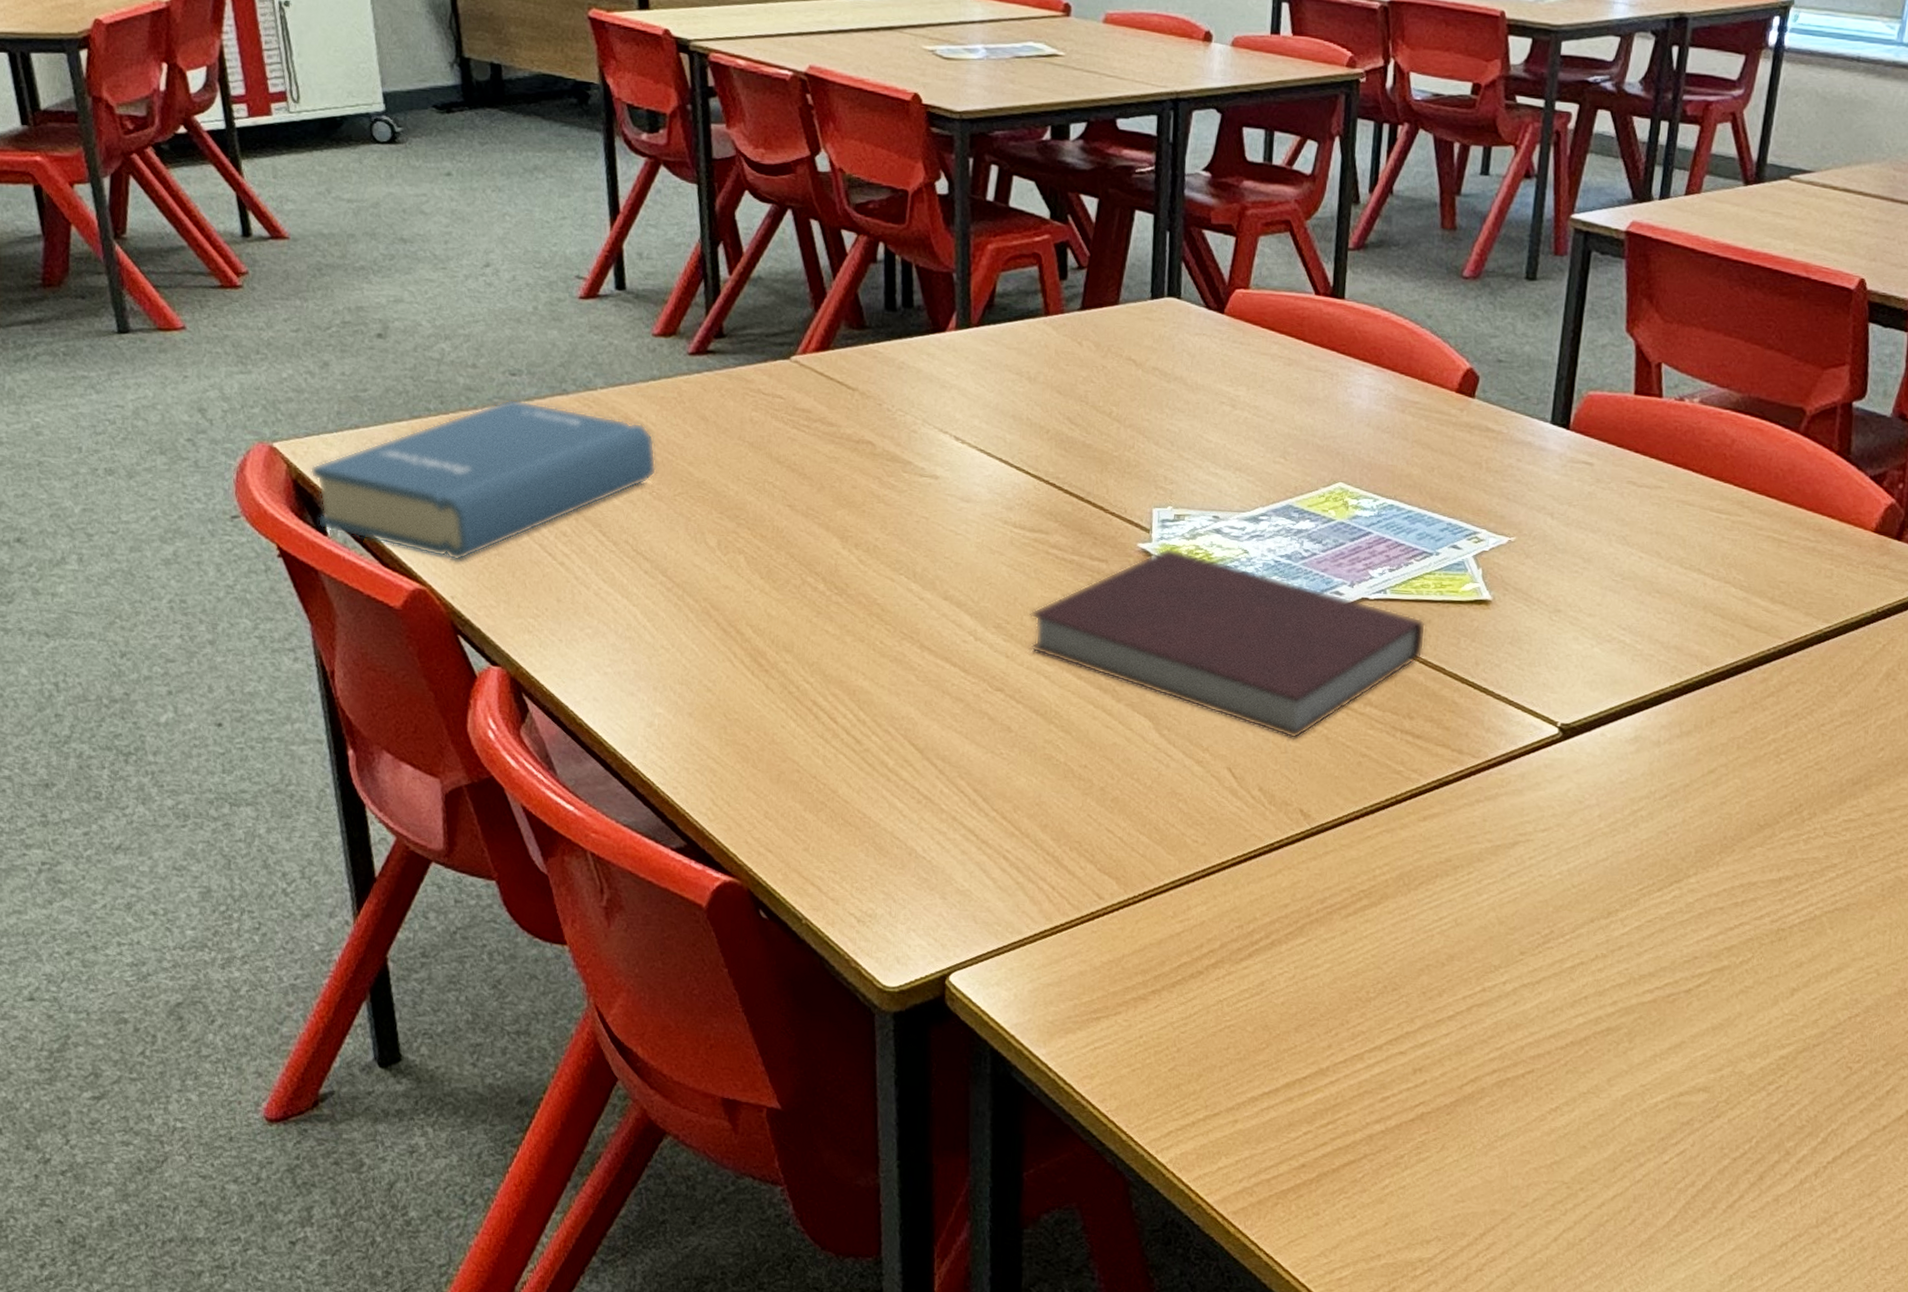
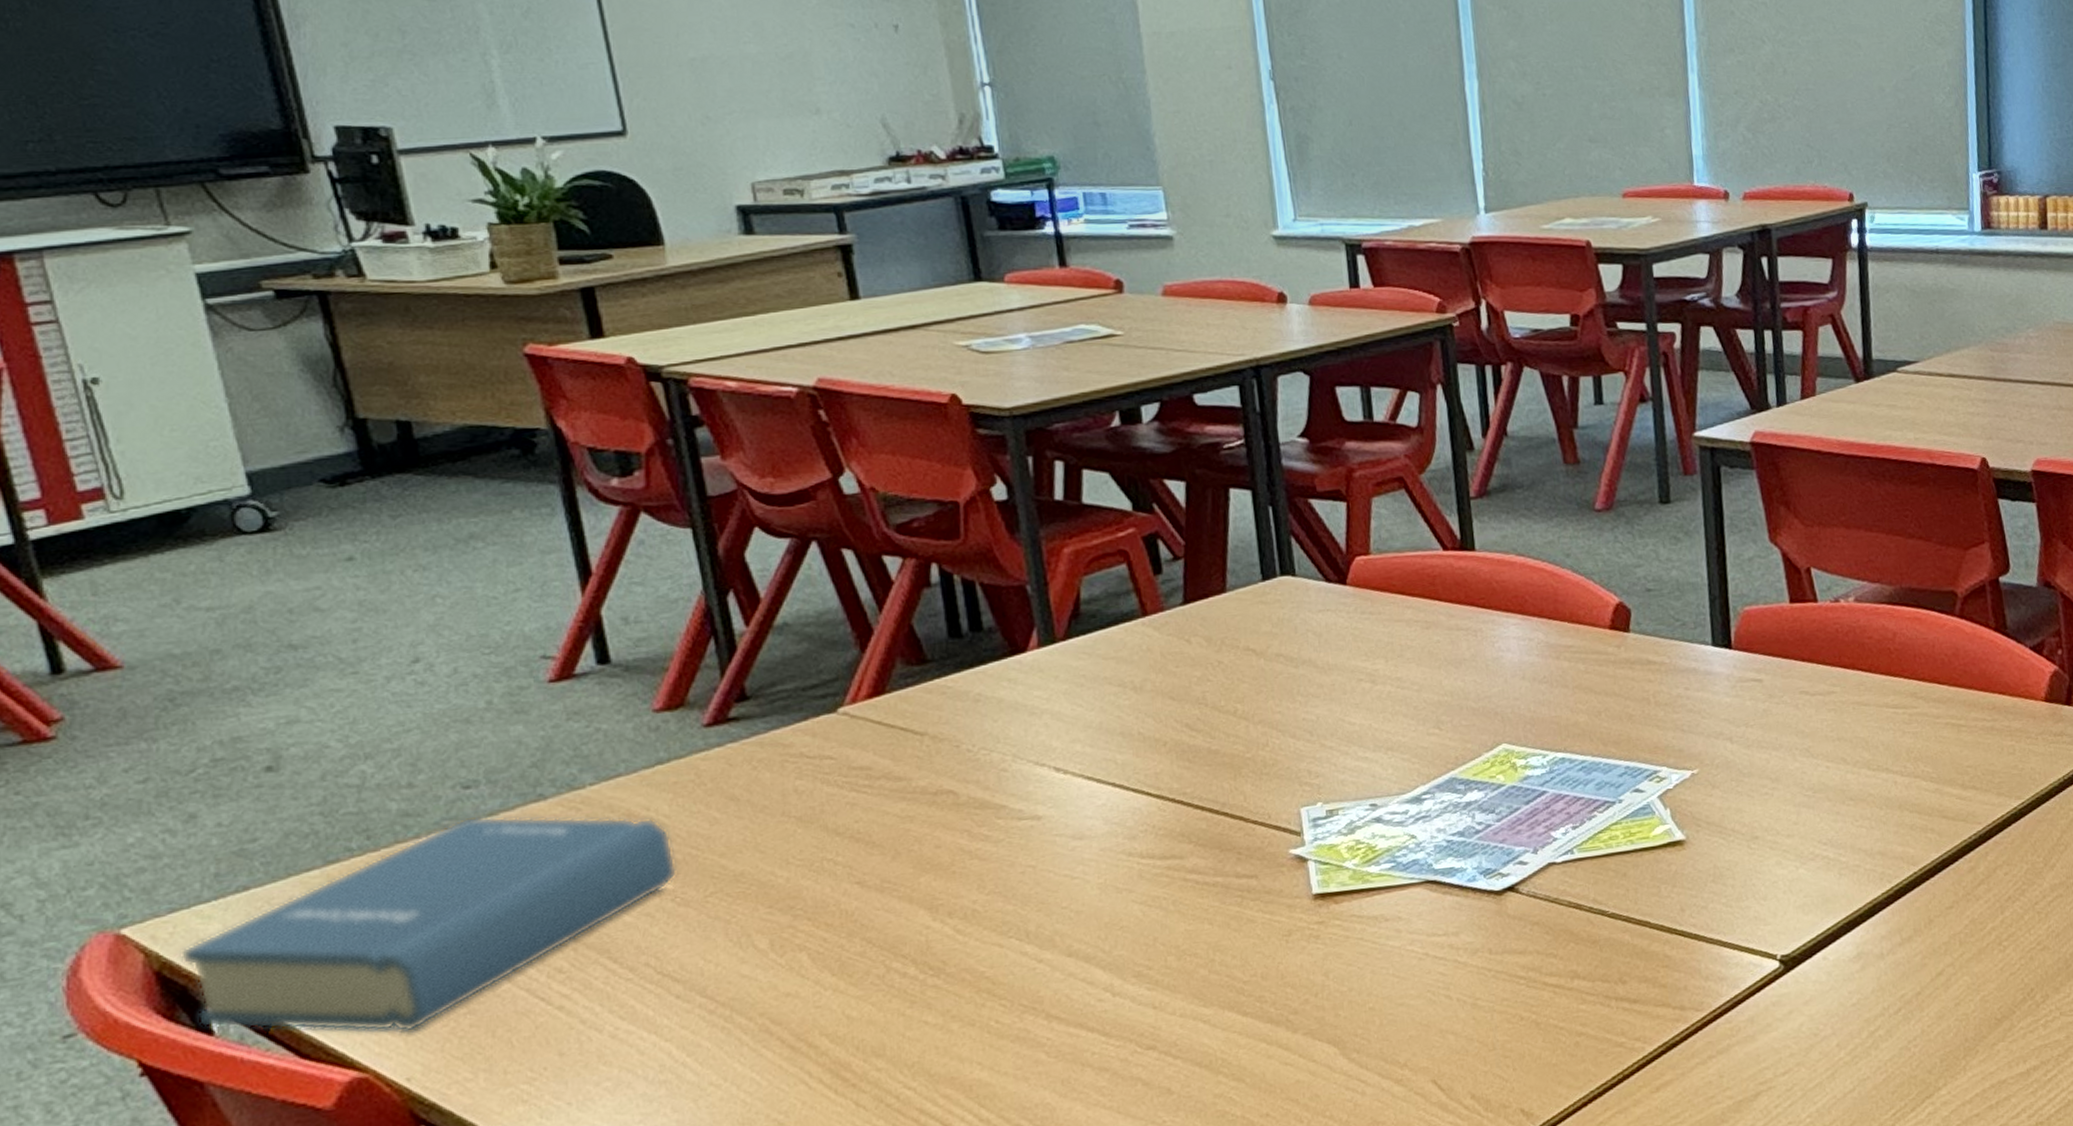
notebook: present [1030,547,1426,740] -> none [1174,847,1625,1033]

